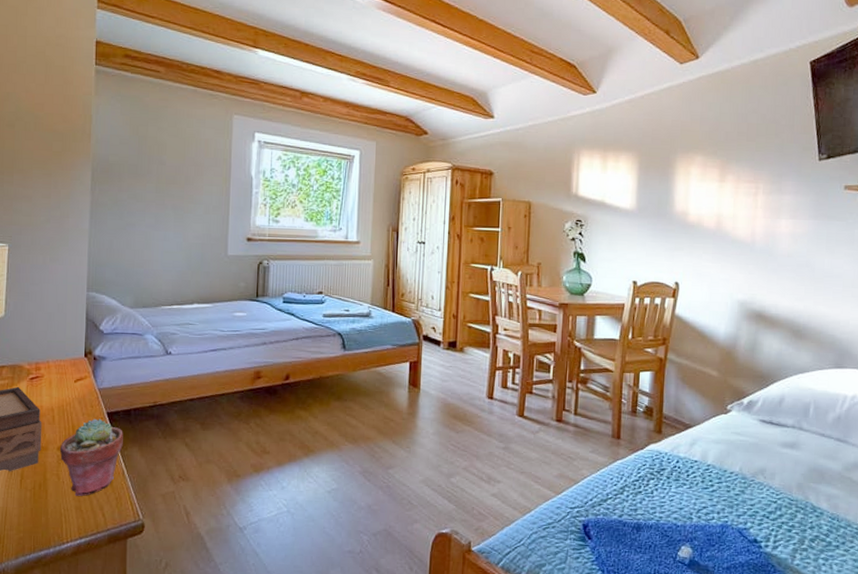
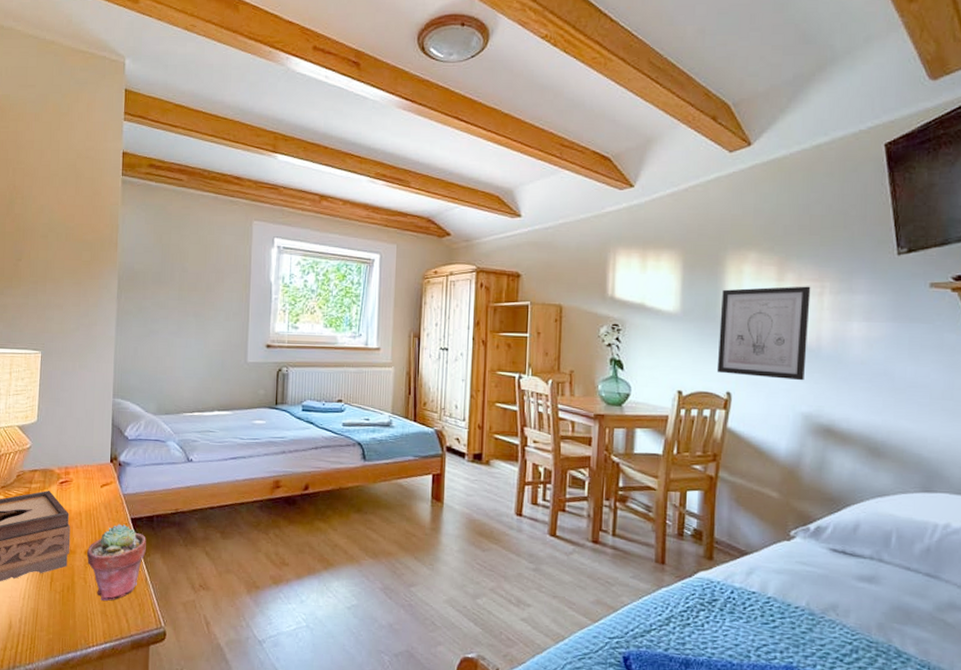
wall art: none [667,187,747,272] -> present [716,286,811,381]

